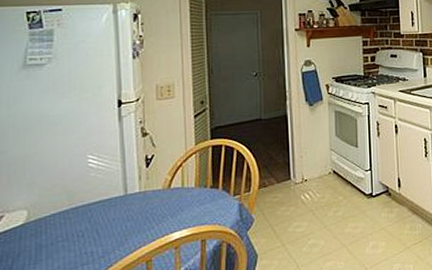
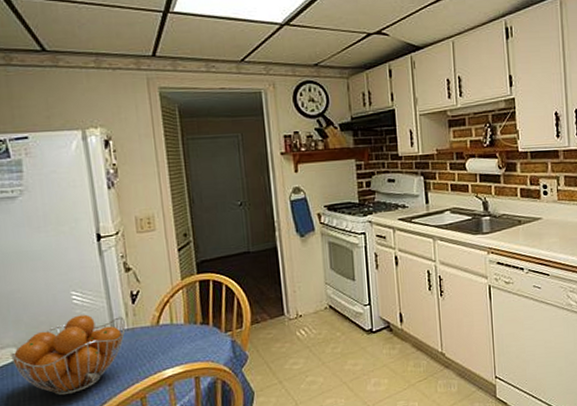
fruit basket: none [20,177,138,259] -> present [9,314,126,396]

